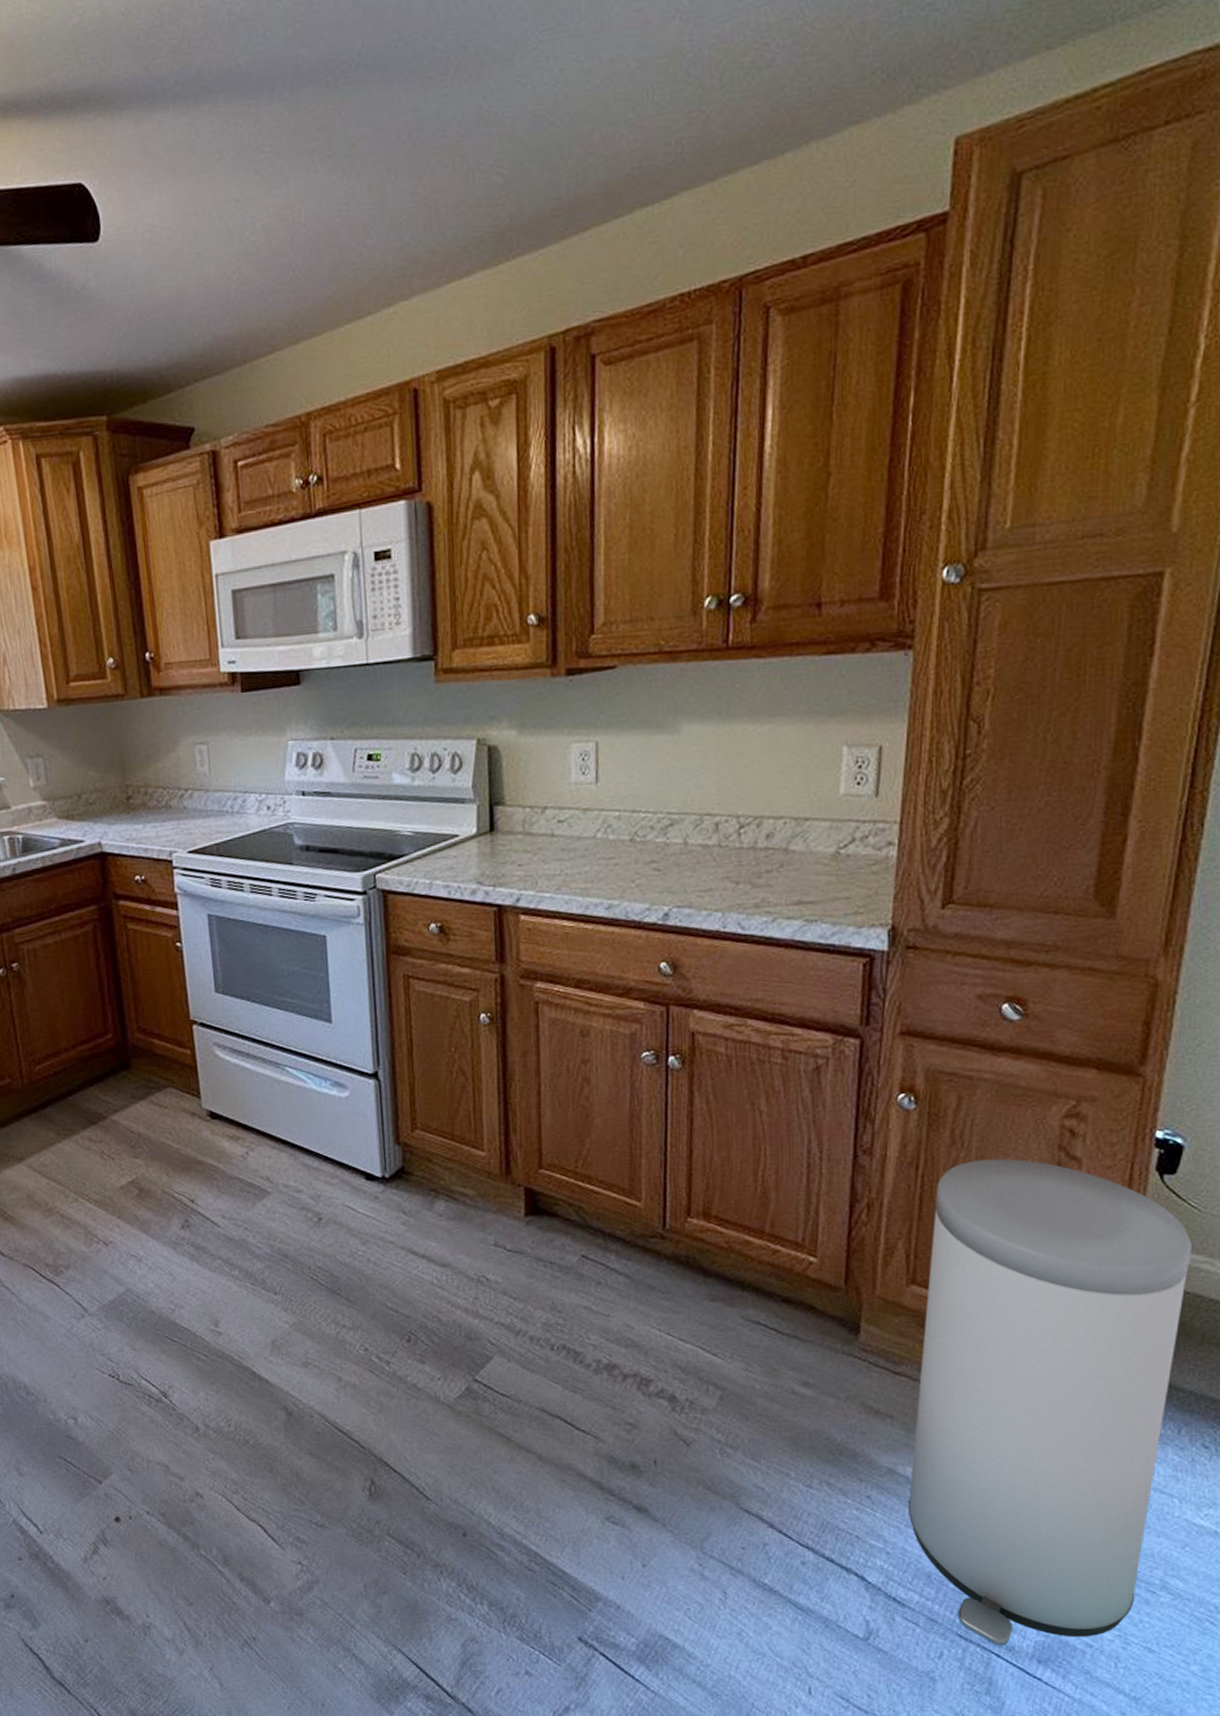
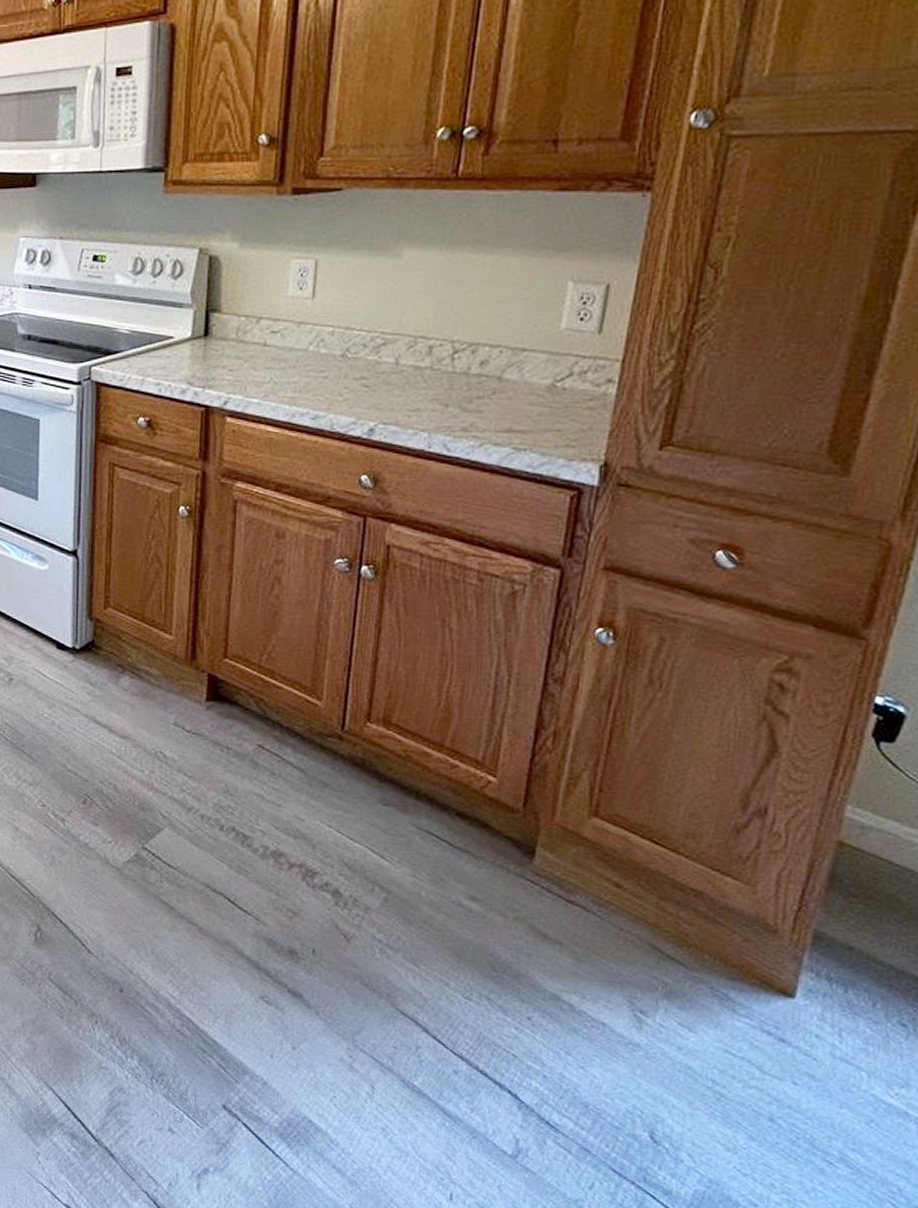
pedal bin: present [907,1159,1192,1646] -> none [569,702,906,1196]

